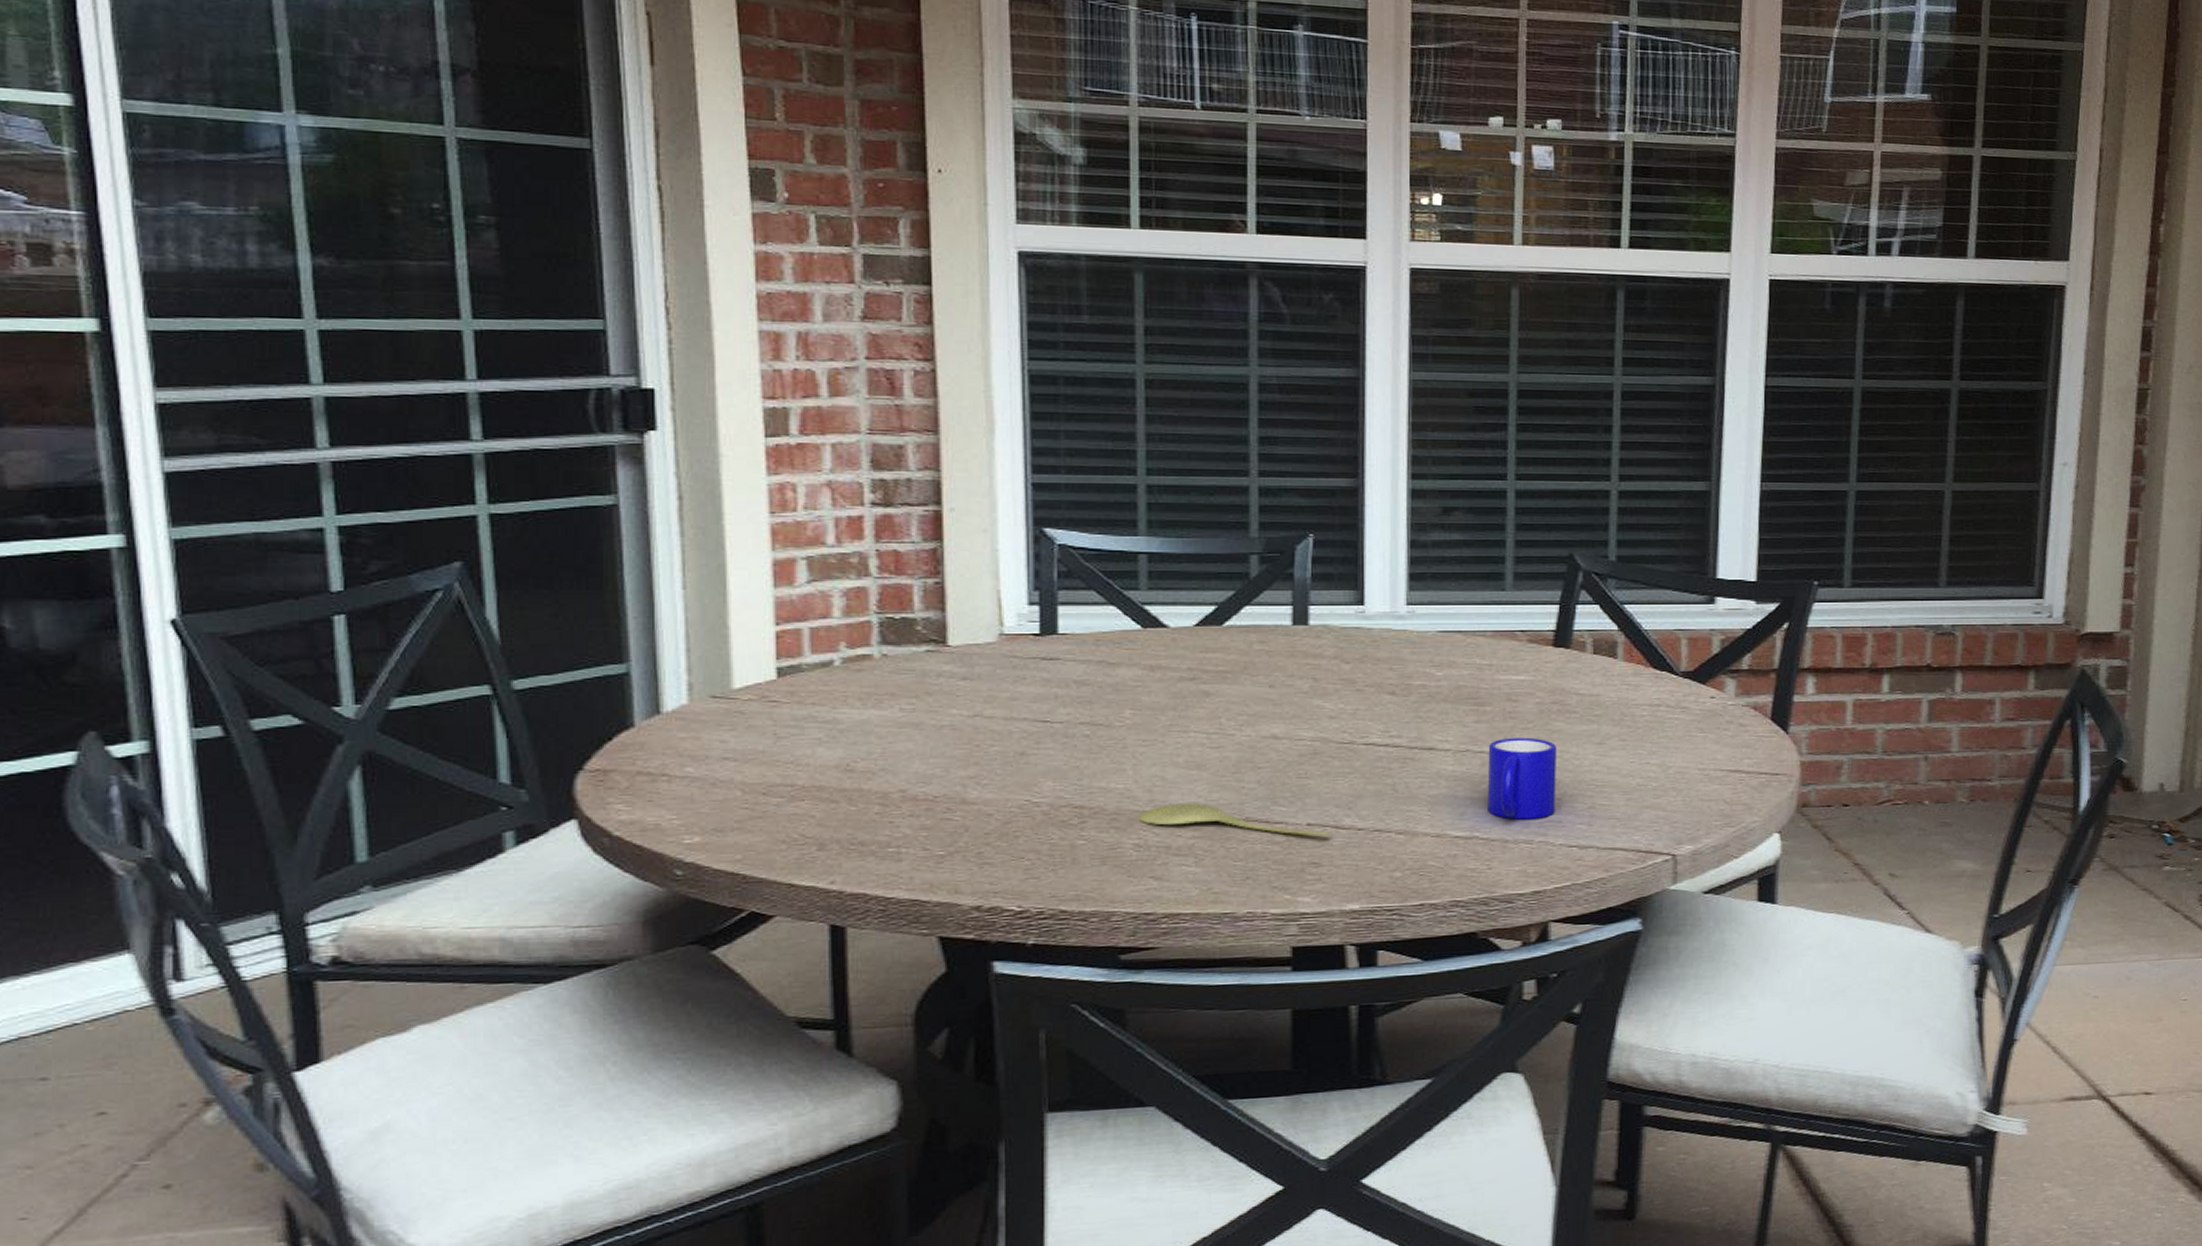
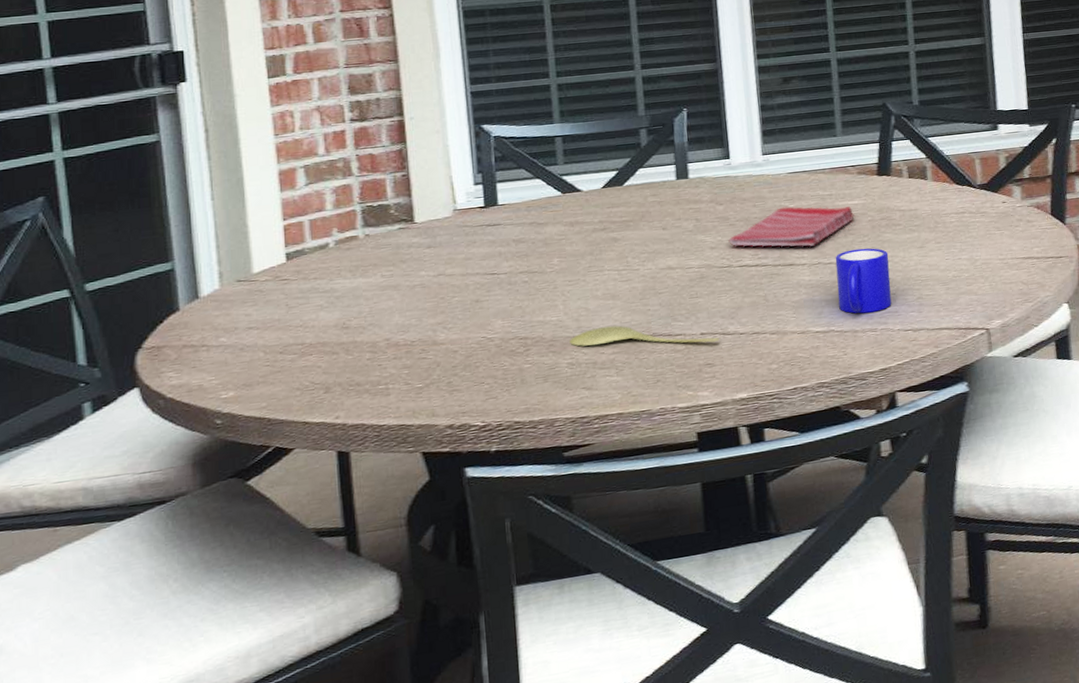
dish towel: none [1353,674,1518,728] -> present [728,206,854,248]

